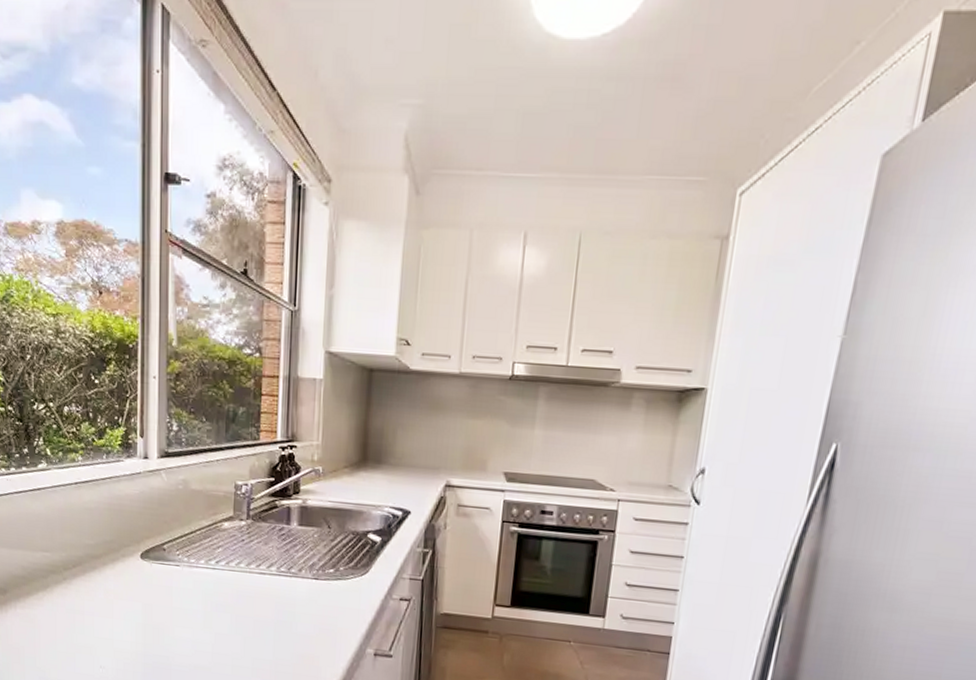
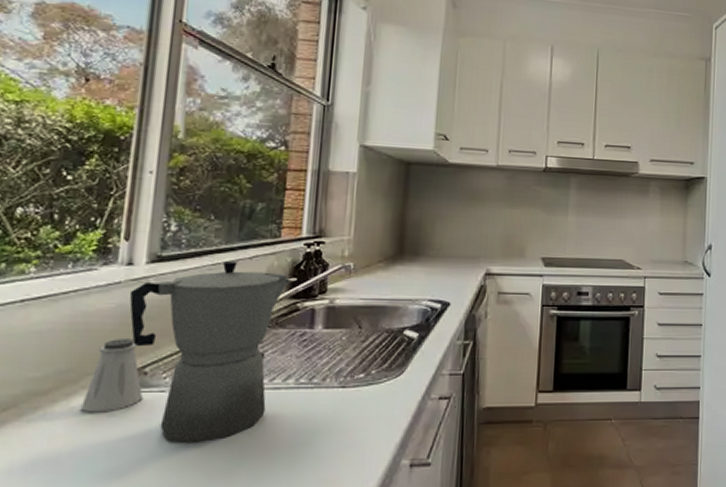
saltshaker: none [123,519,164,577] -> present [81,339,143,413]
moka pot: none [147,459,271,611] -> present [129,261,292,444]

